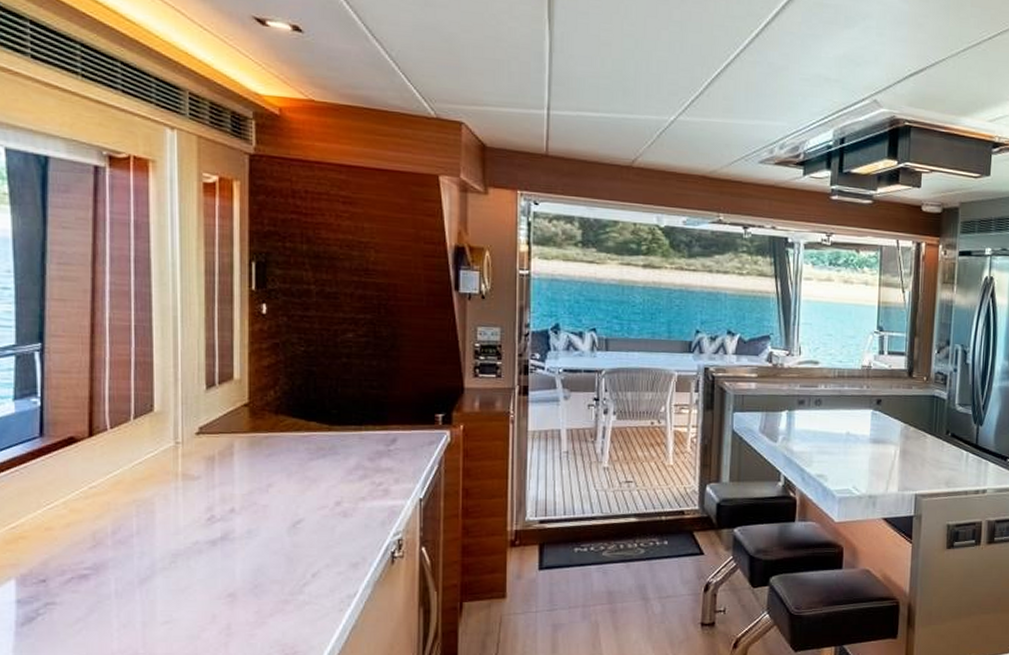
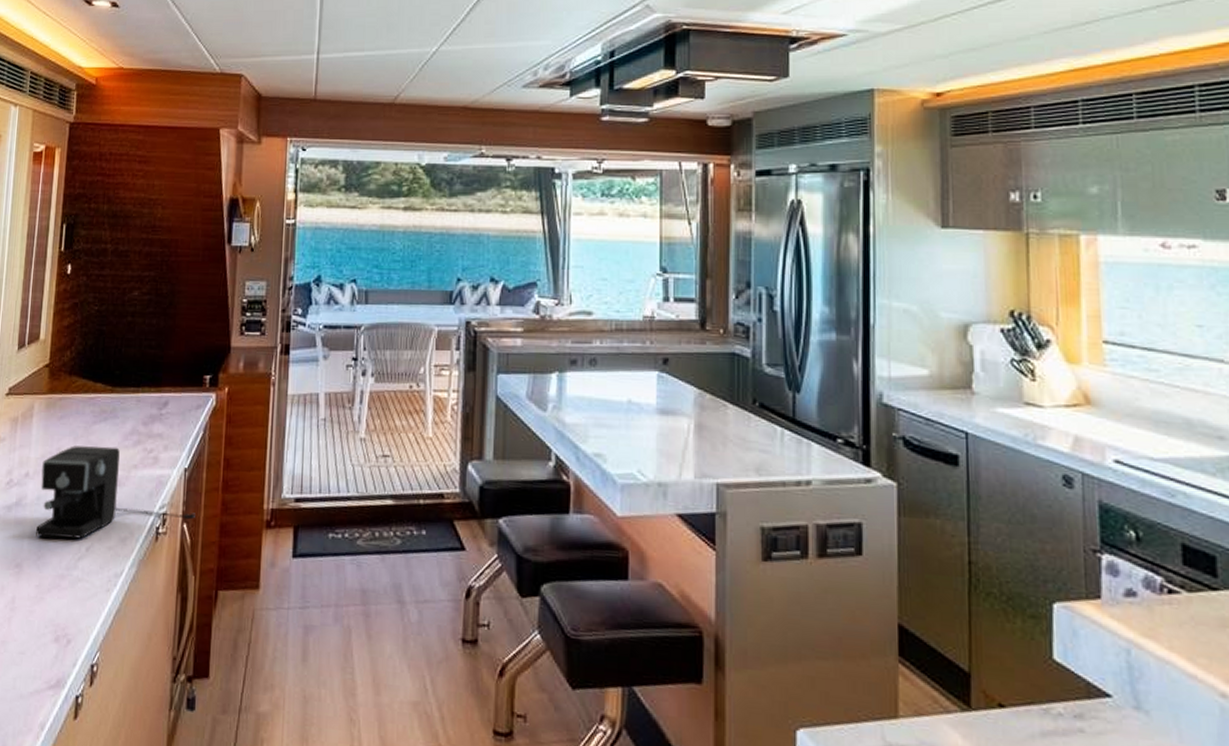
coffee maker: none [250,481,434,569] -> present [36,445,195,539]

